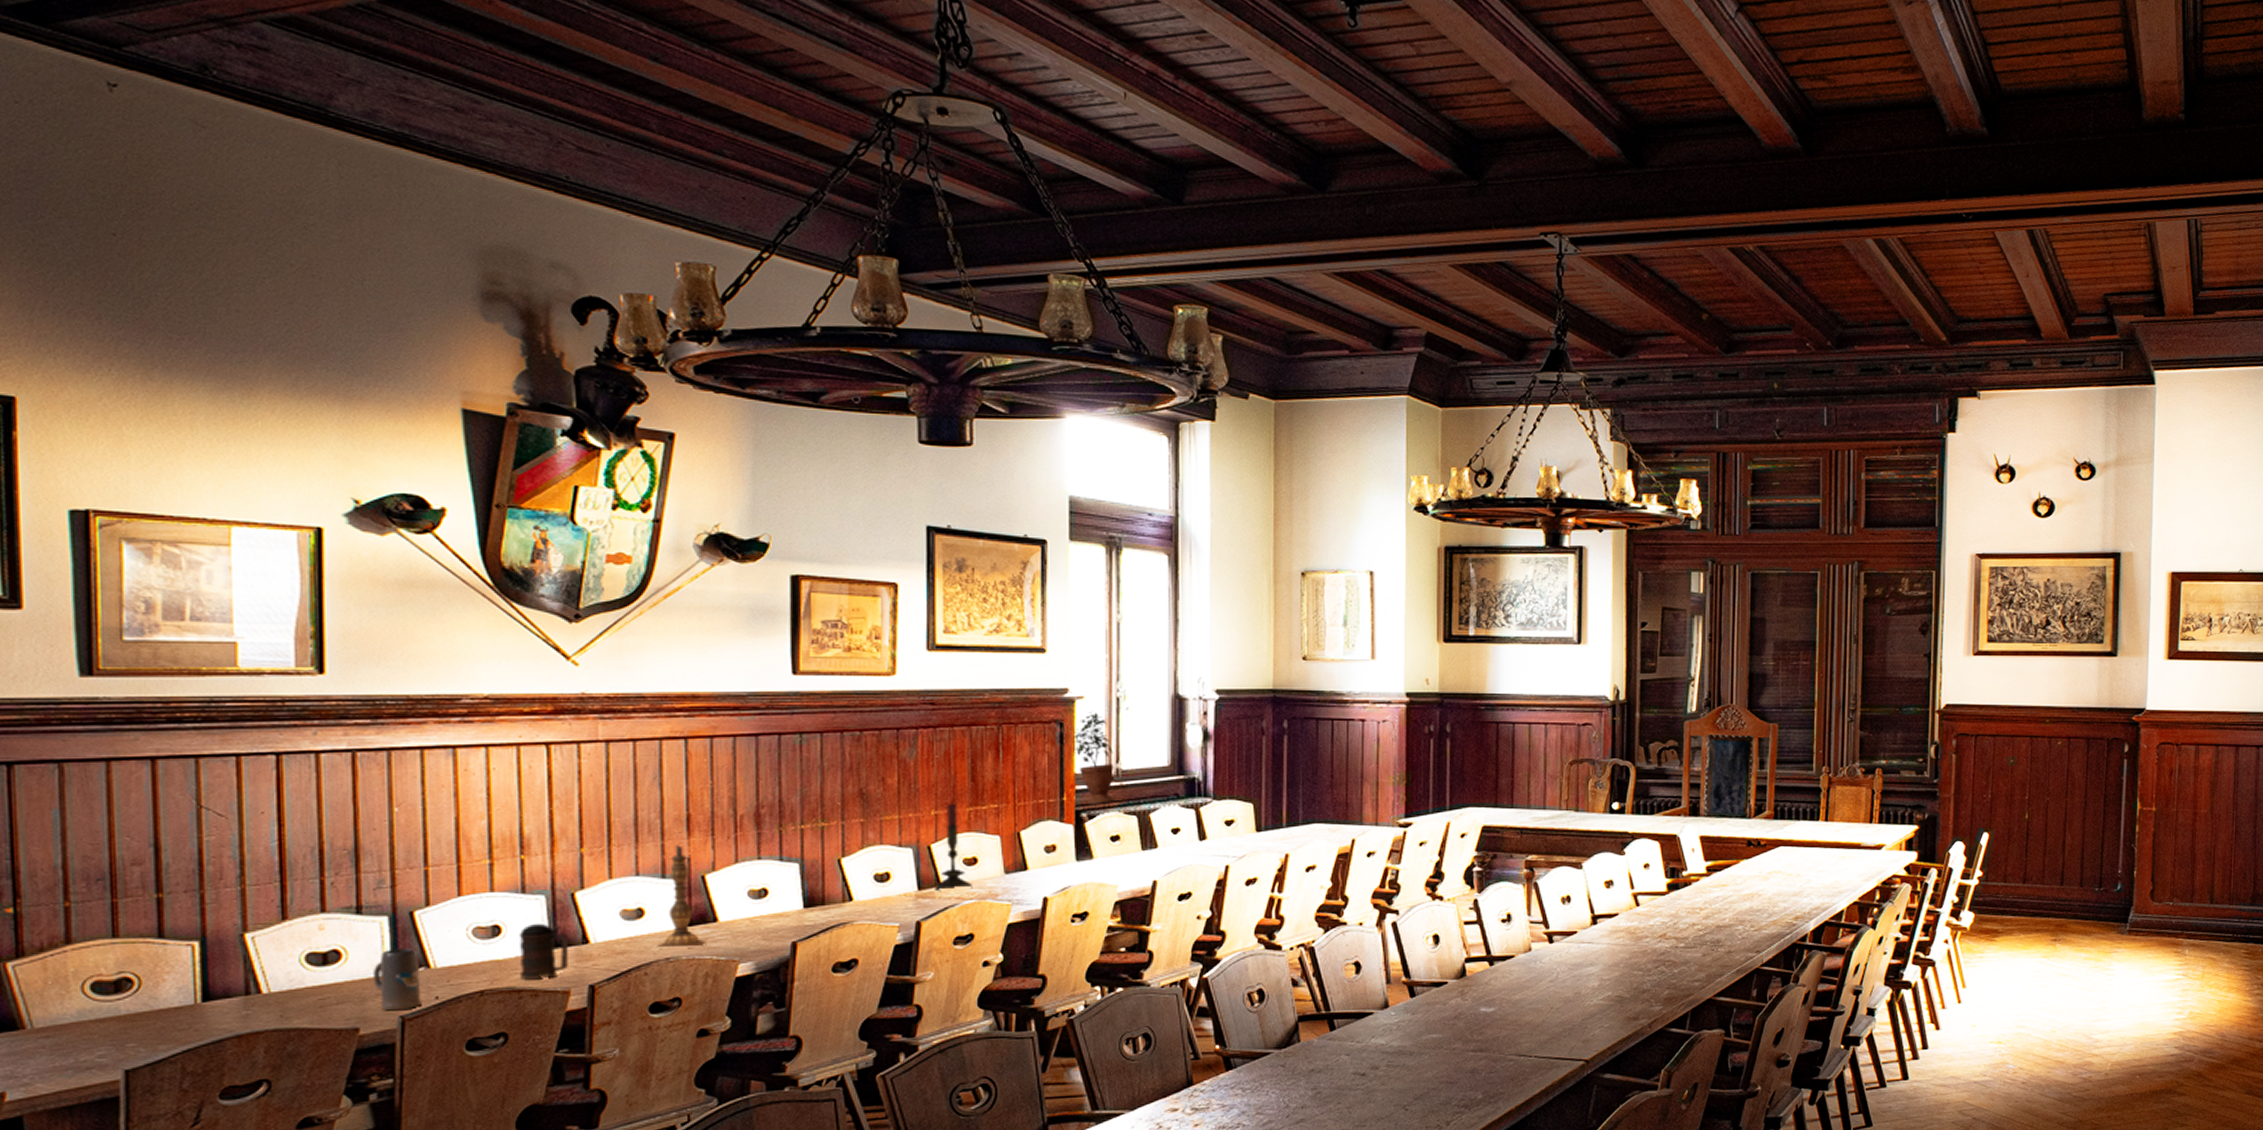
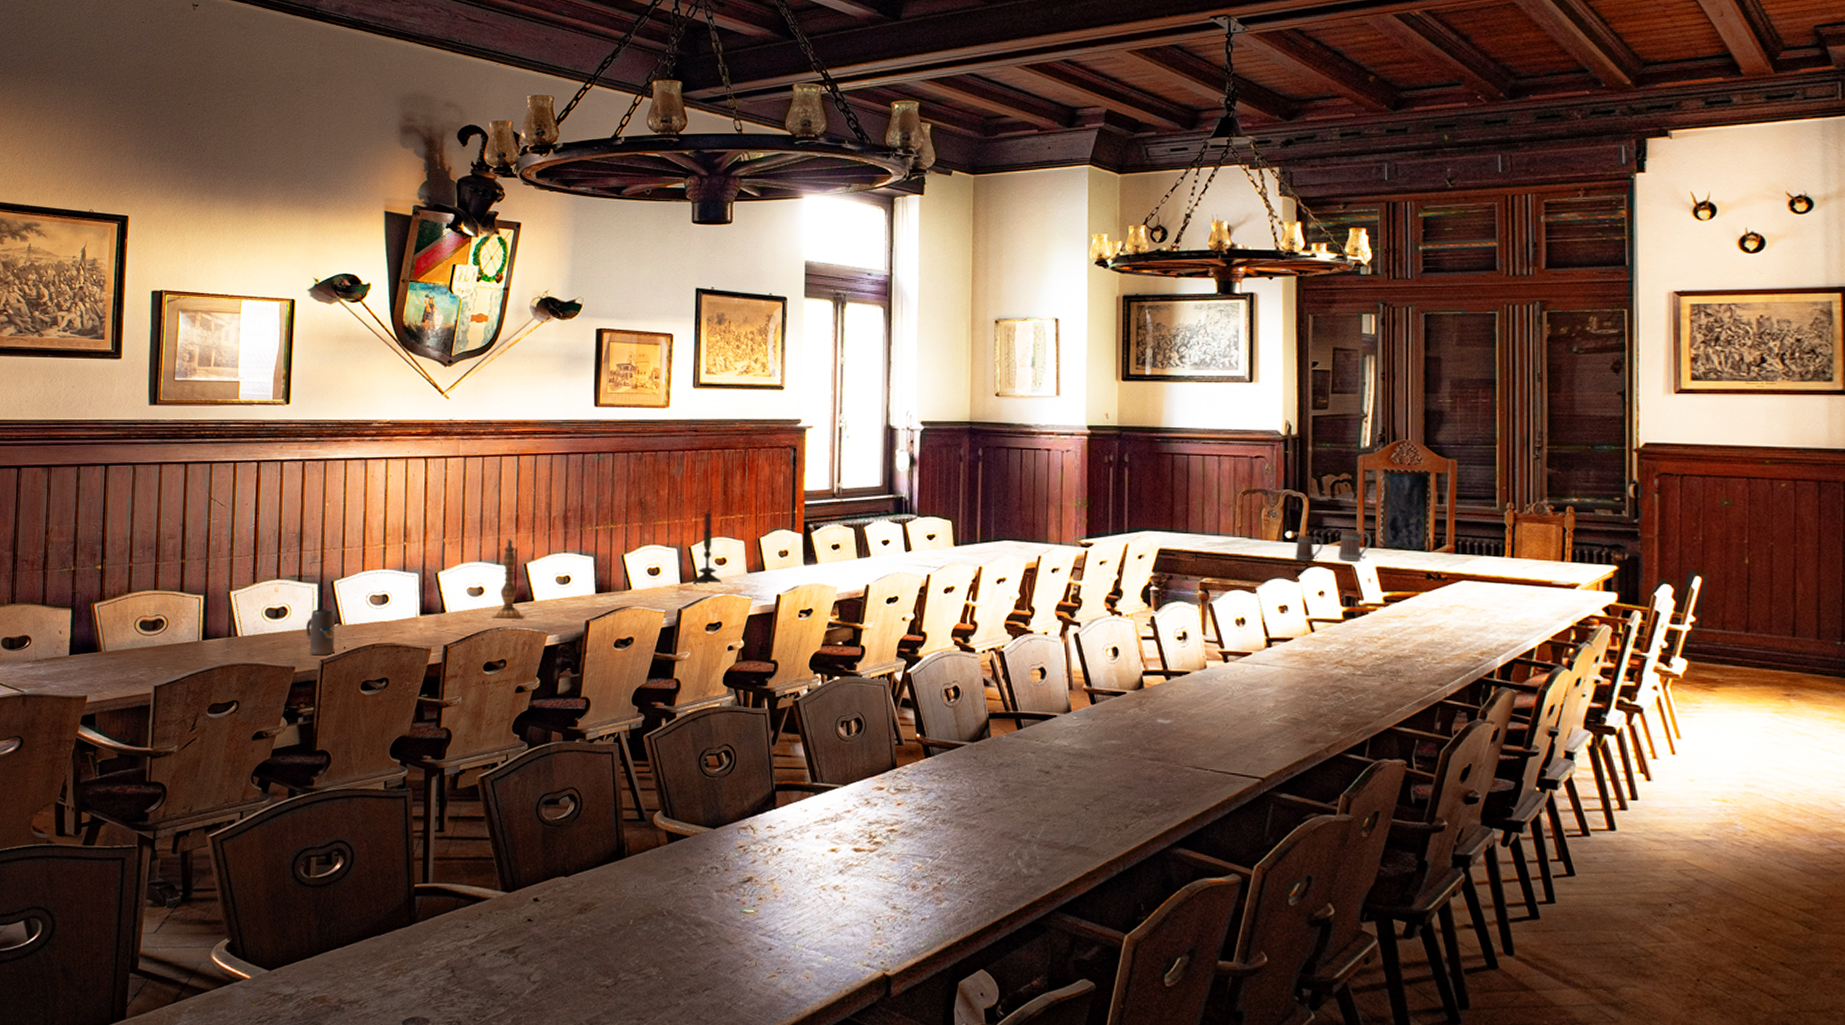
beer mug: present [518,923,569,980] -> none [398,594,433,639]
potted plant: present [1073,710,1115,806] -> none [804,438,837,518]
beer mug: none [1621,805,1649,834] -> present [1295,535,1323,562]
beer mug: none [1663,799,1696,832] -> present [1337,530,1371,562]

